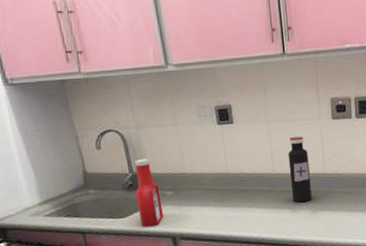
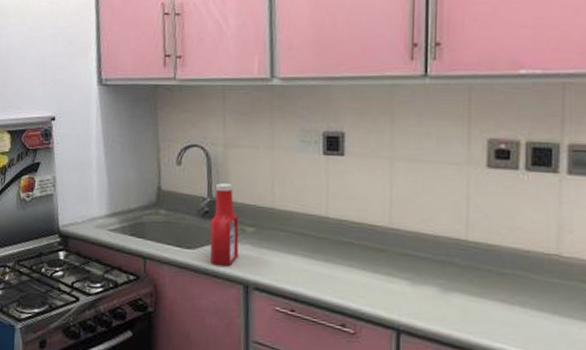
water bottle: present [288,136,312,203] -> none [413,183,444,275]

